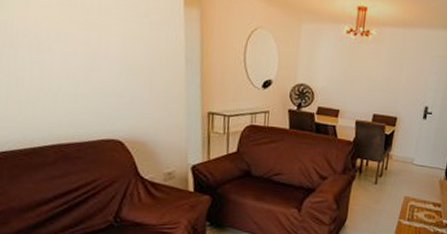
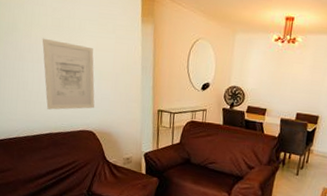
wall art: none [44,19,123,114] -> present [42,38,95,110]

